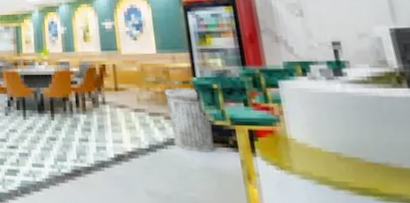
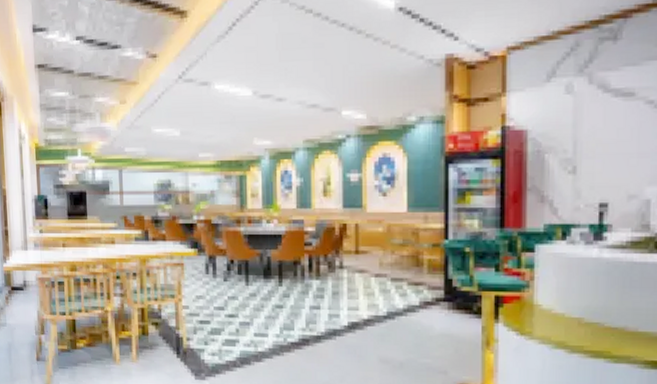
trash can: present [165,88,215,153] -> none [412,251,457,319]

